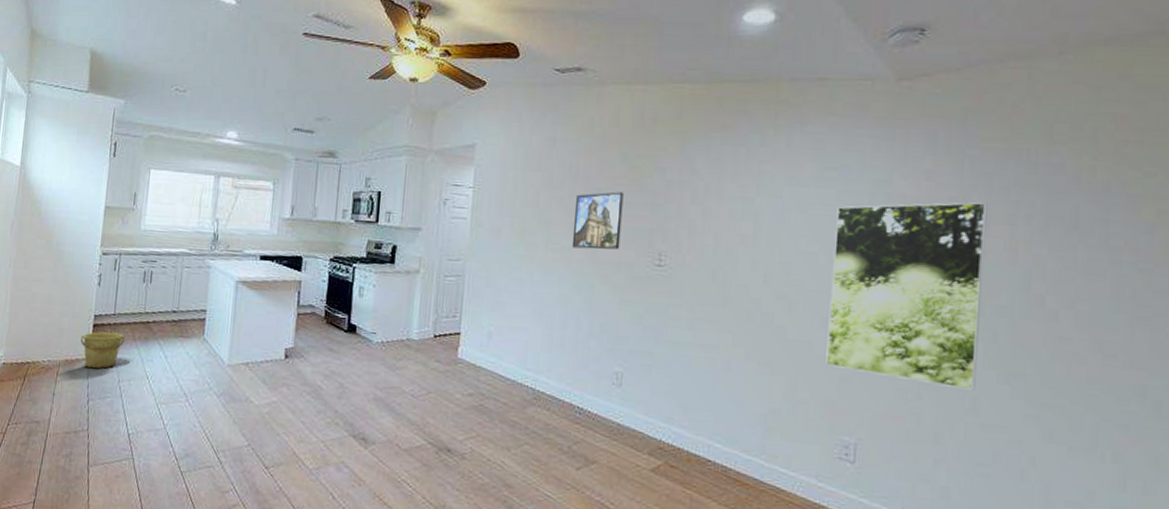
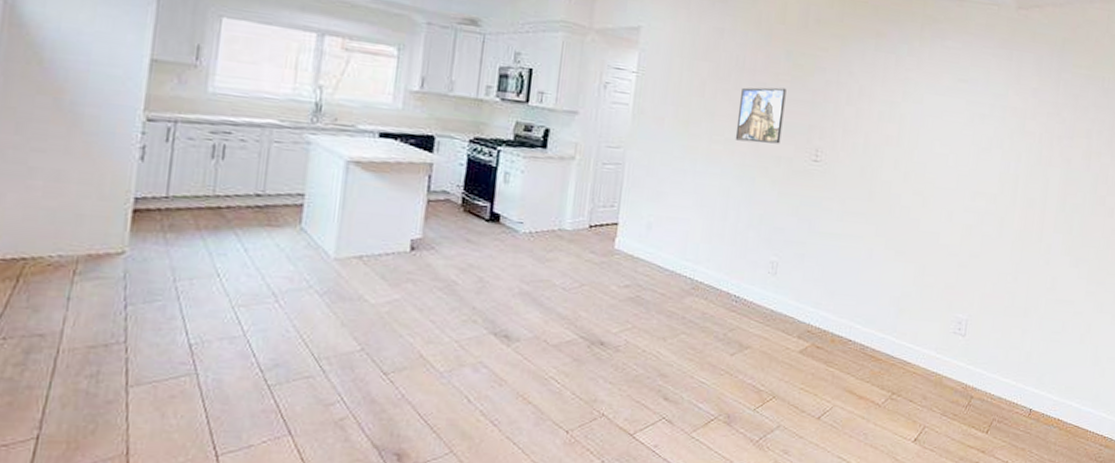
bucket: present [81,332,124,369] -> none [113,219,183,266]
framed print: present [826,202,988,390] -> none [948,115,1074,273]

